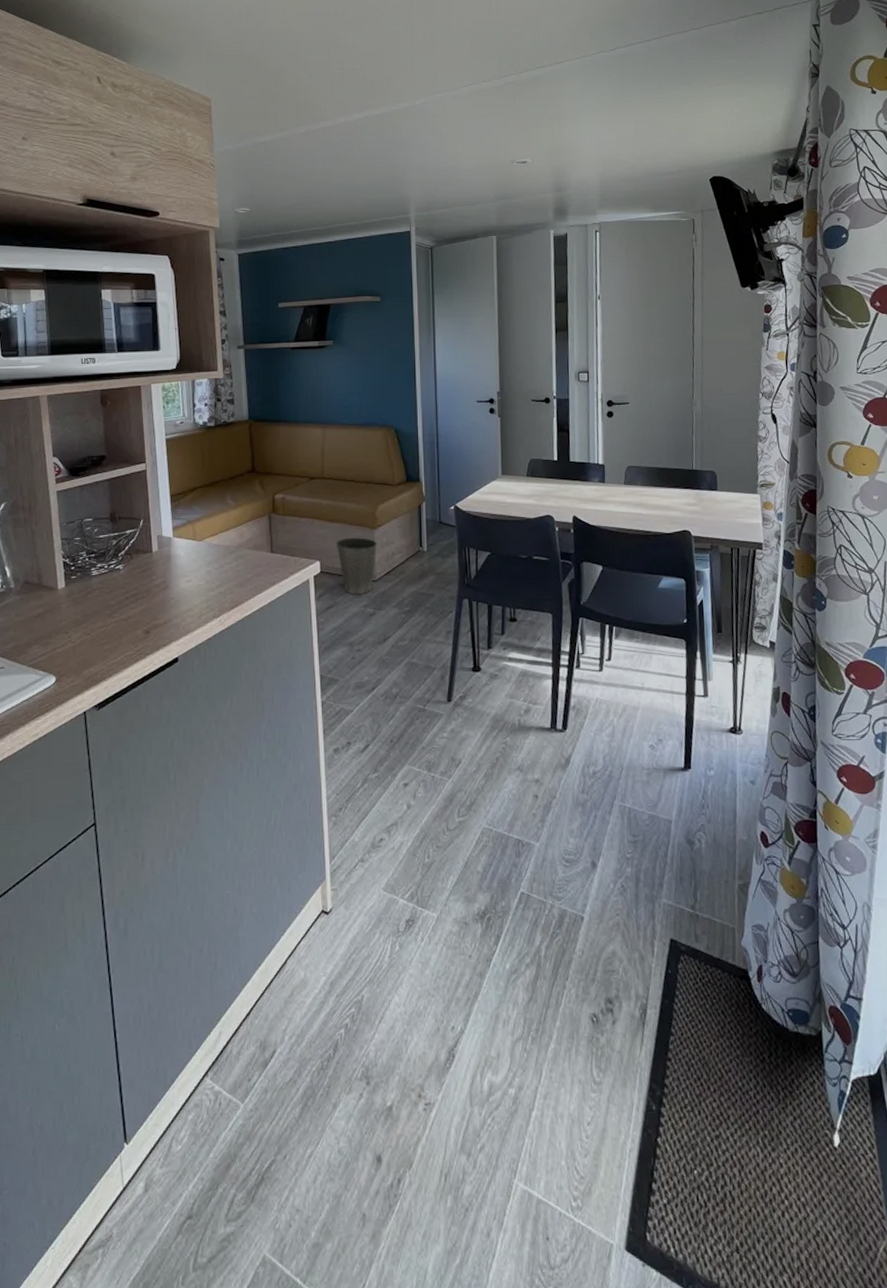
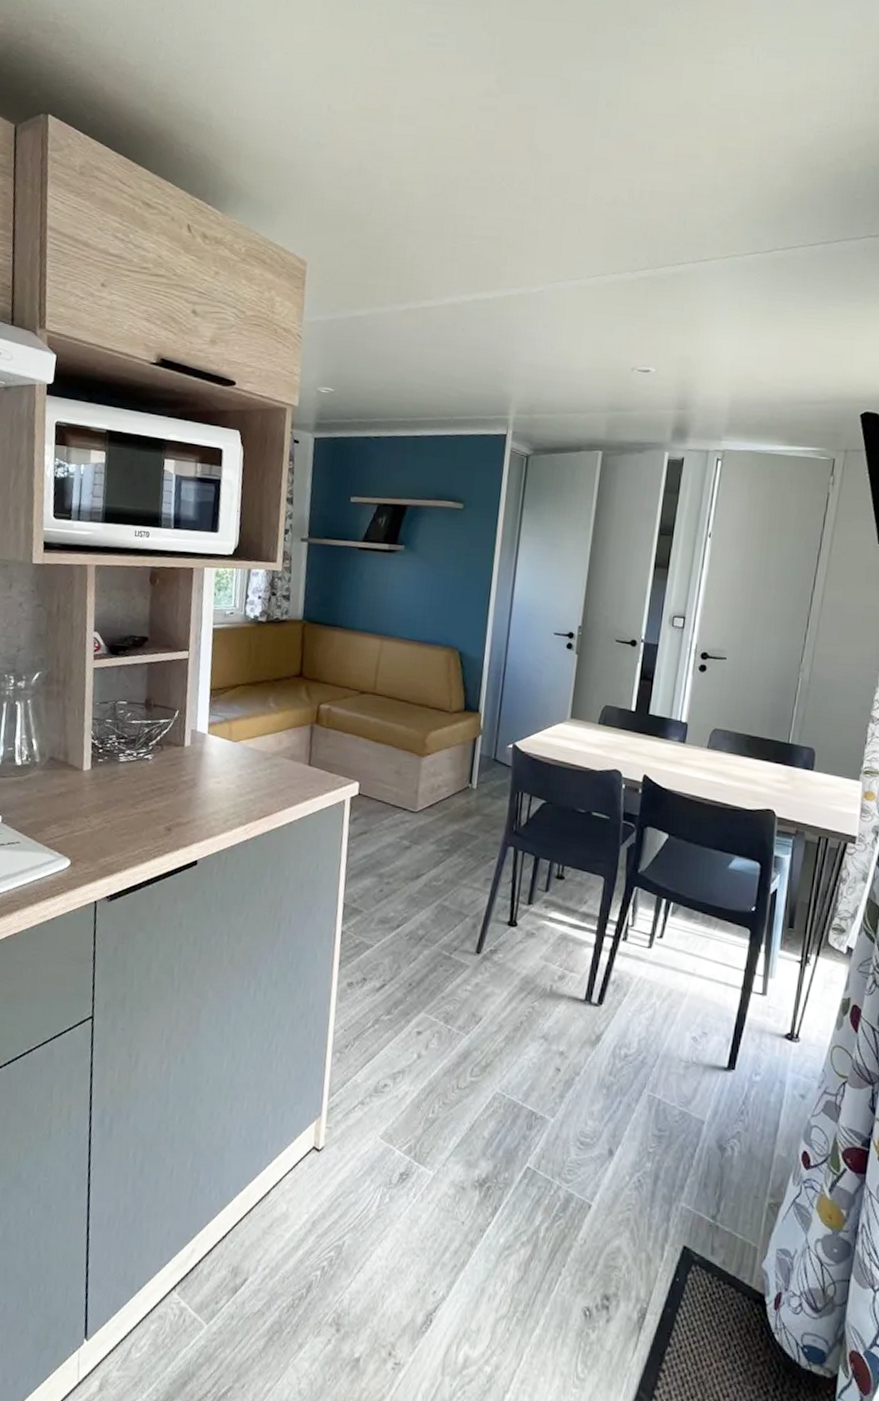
waste basket: present [336,537,377,595] -> none [378,761,423,825]

